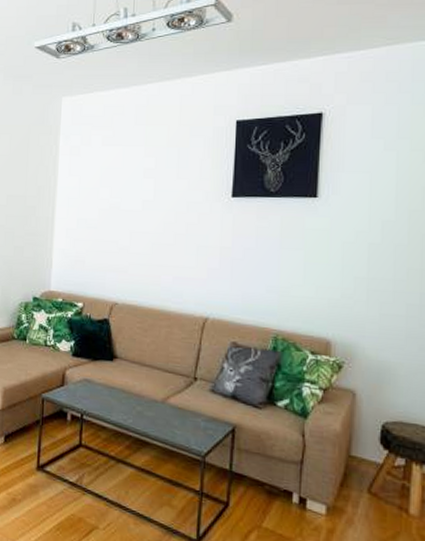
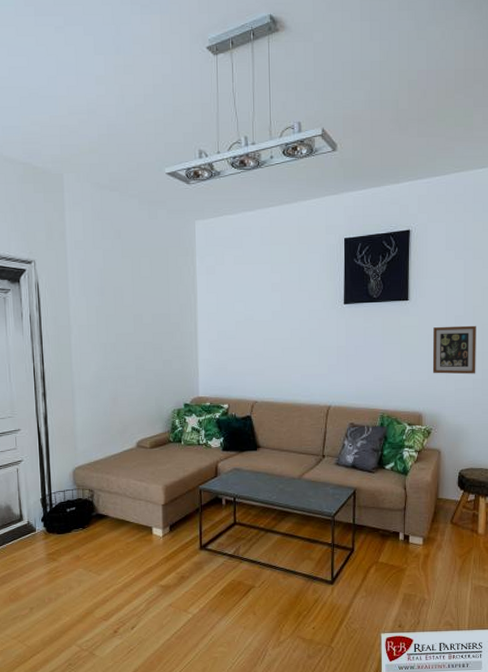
picture frame: none [347,232,413,297] -> present [432,325,476,375]

